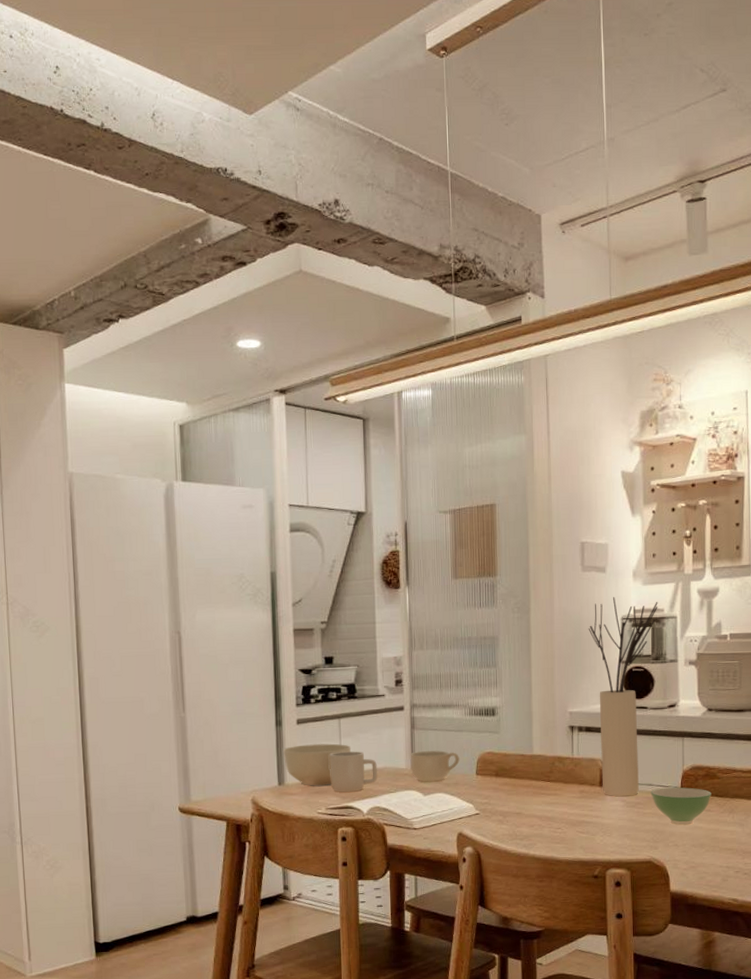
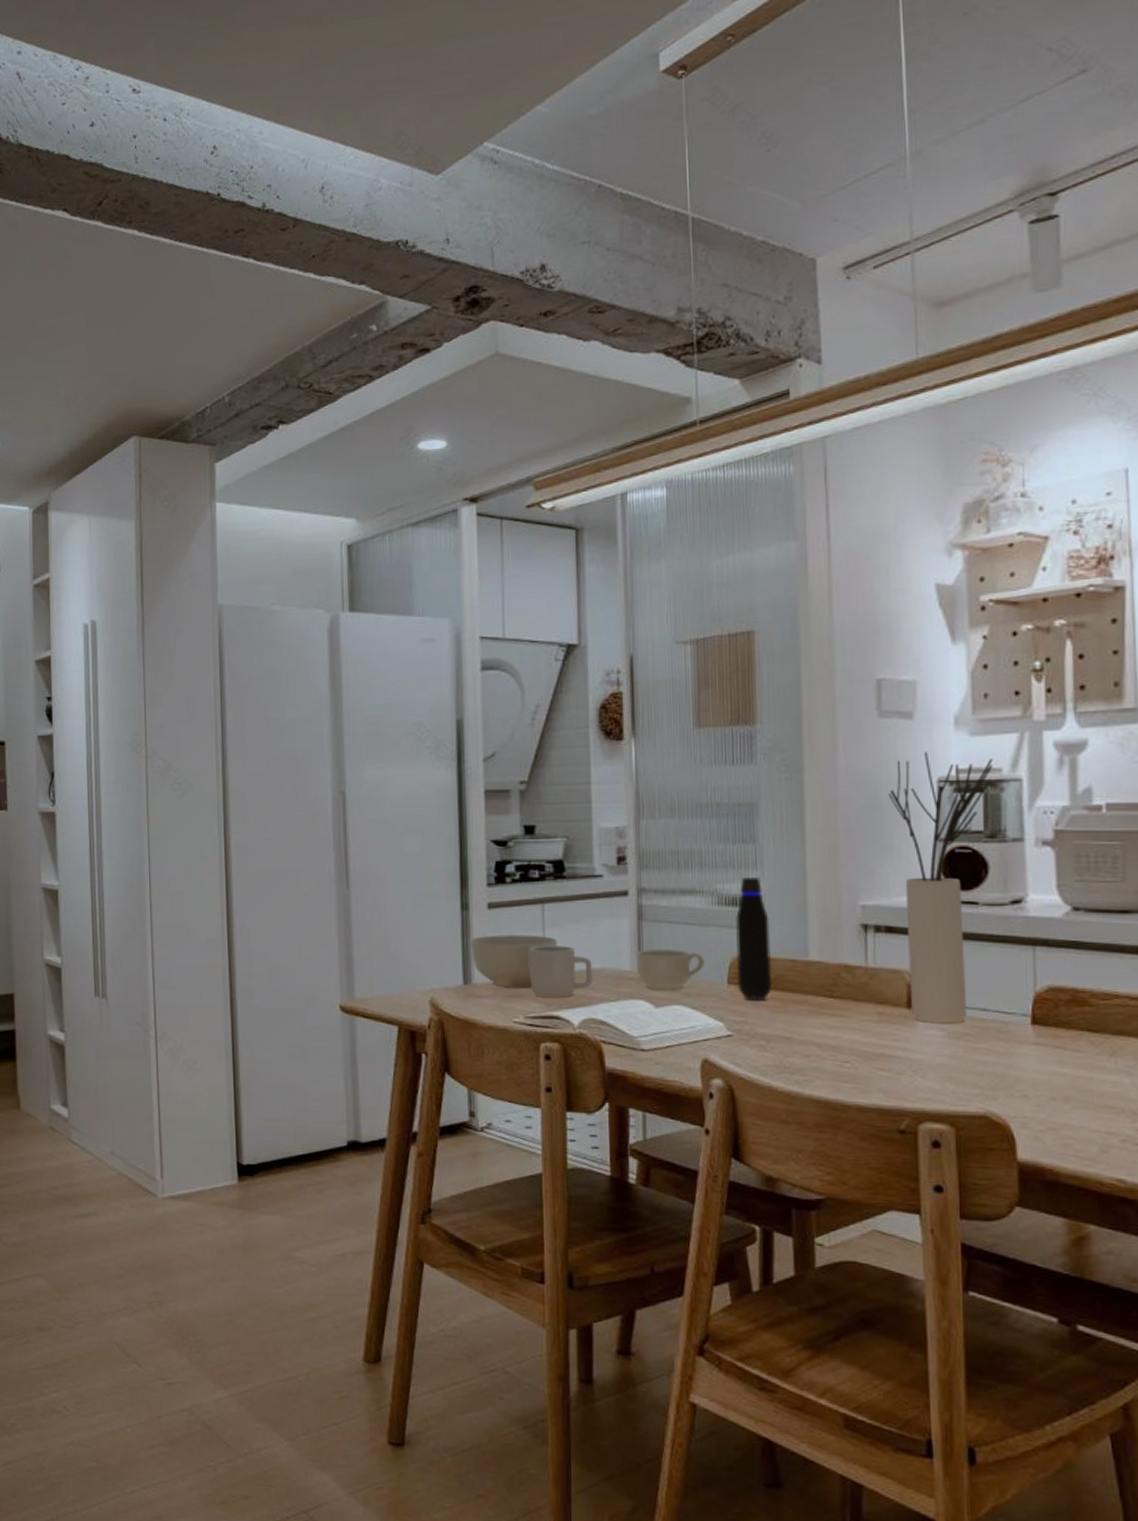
water bottle: none [482,693,508,787] -> present [736,878,772,1001]
bowl: present [650,787,711,826] -> none [984,1014,1081,1069]

